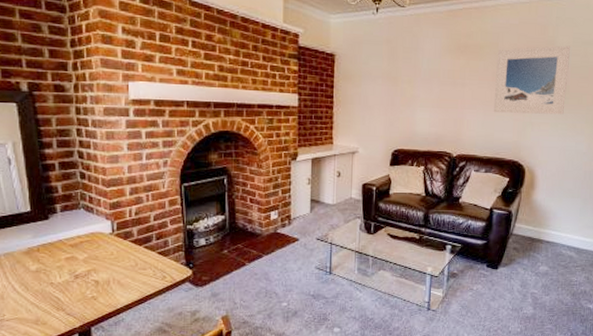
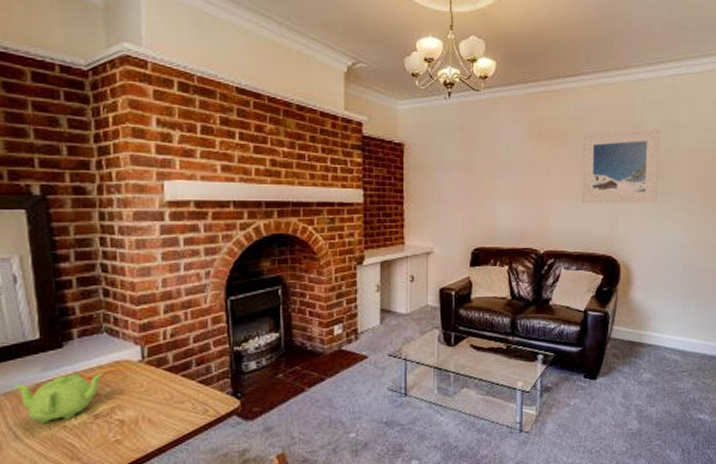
teapot: none [11,240,82,280] -> present [13,372,104,424]

